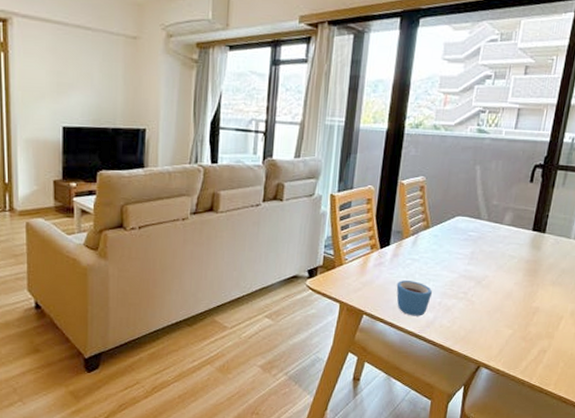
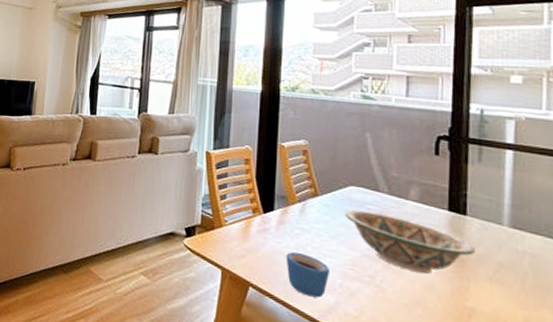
decorative bowl: none [450,237,547,286] -> present [345,209,475,275]

